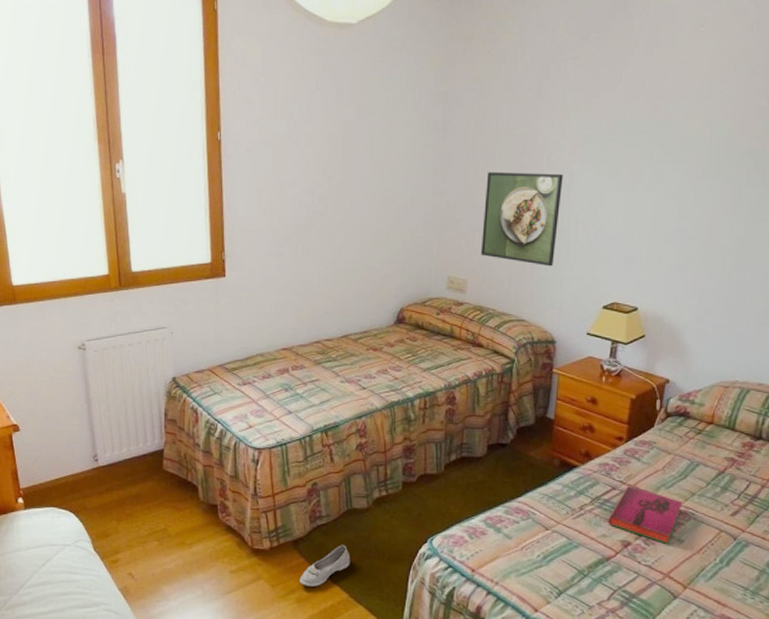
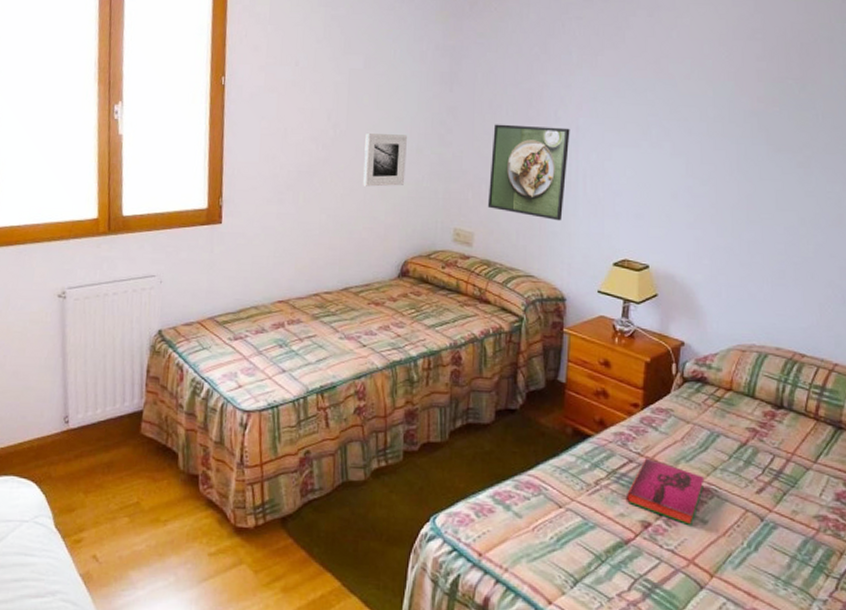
shoe: present [299,545,350,587] -> none [286,523,345,573]
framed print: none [359,185,401,238] -> present [363,133,407,187]

